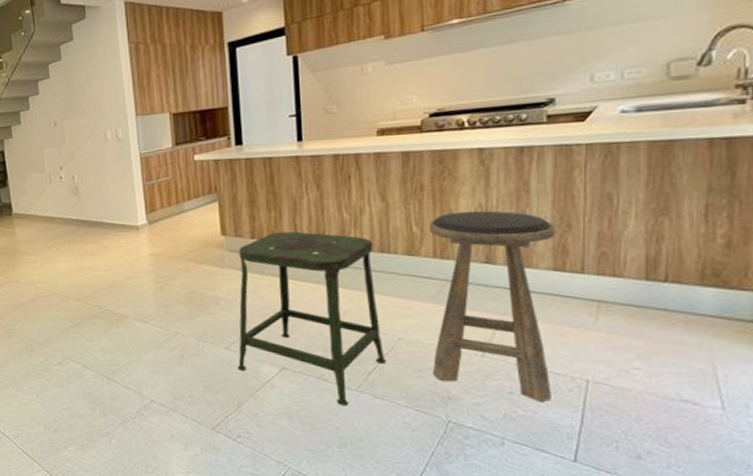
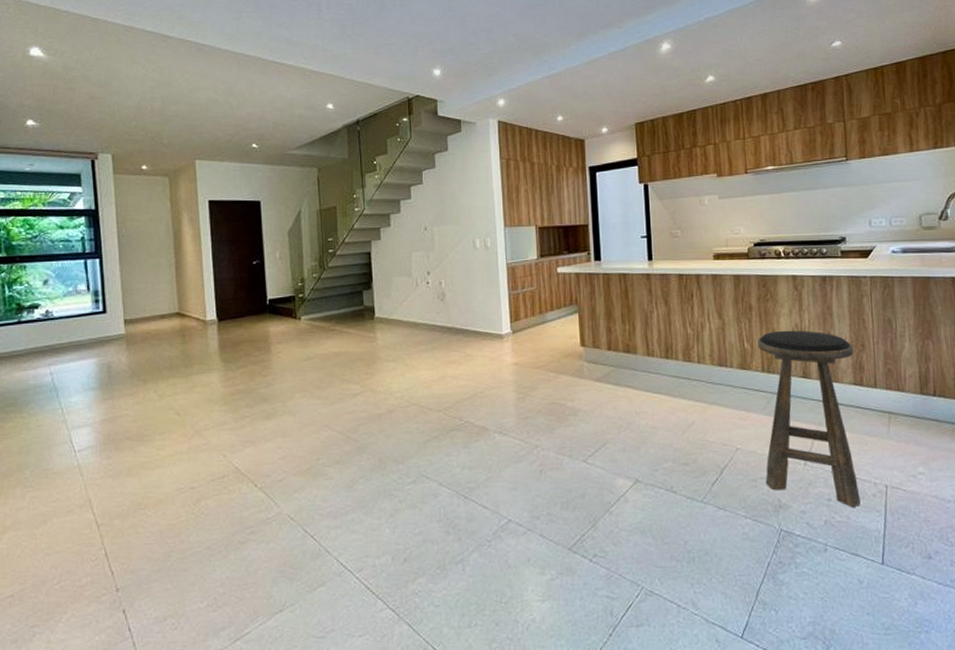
stool: present [237,231,387,405] -> none [594,344,728,518]

